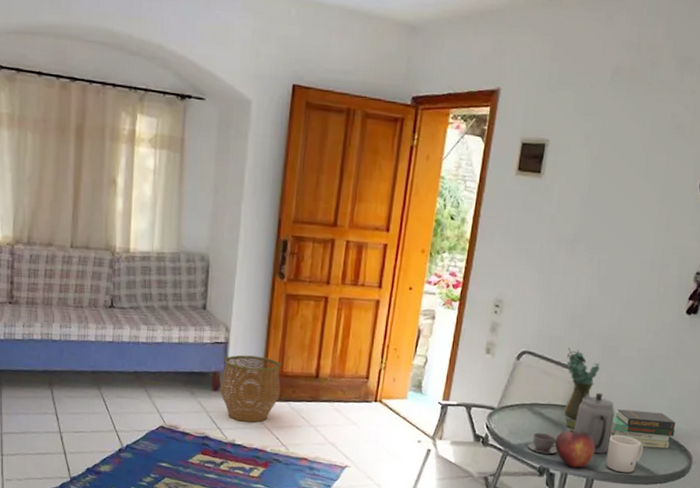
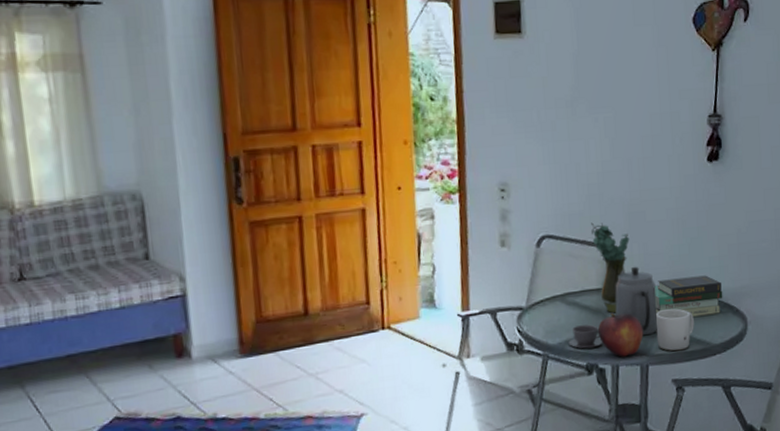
basket: present [219,355,282,423] -> none [183,303,265,389]

